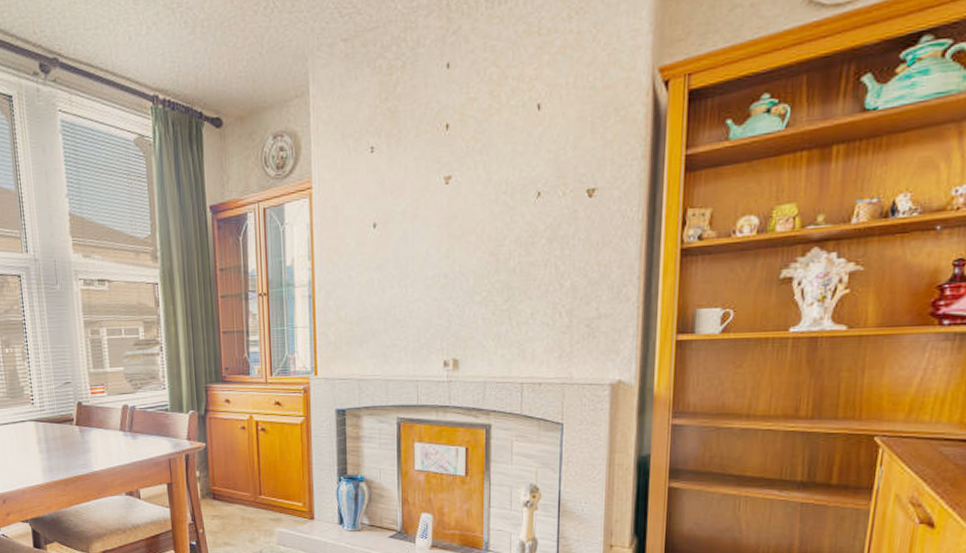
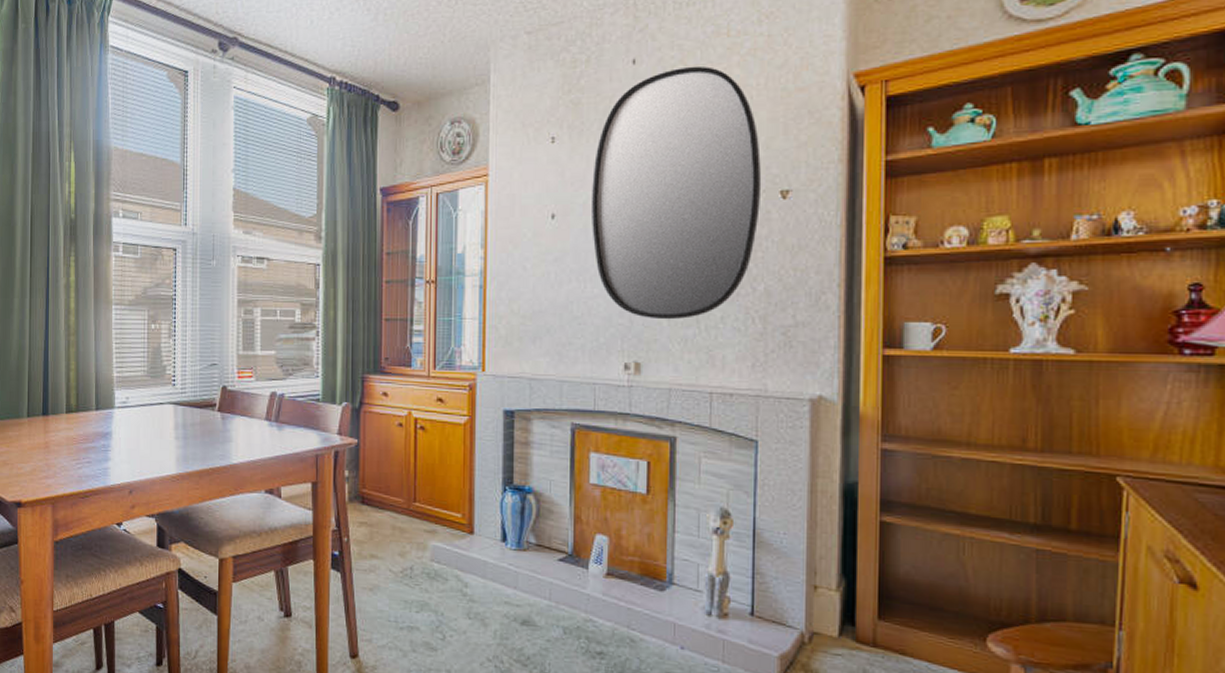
home mirror: none [409,67,570,319] -> present [590,66,762,320]

